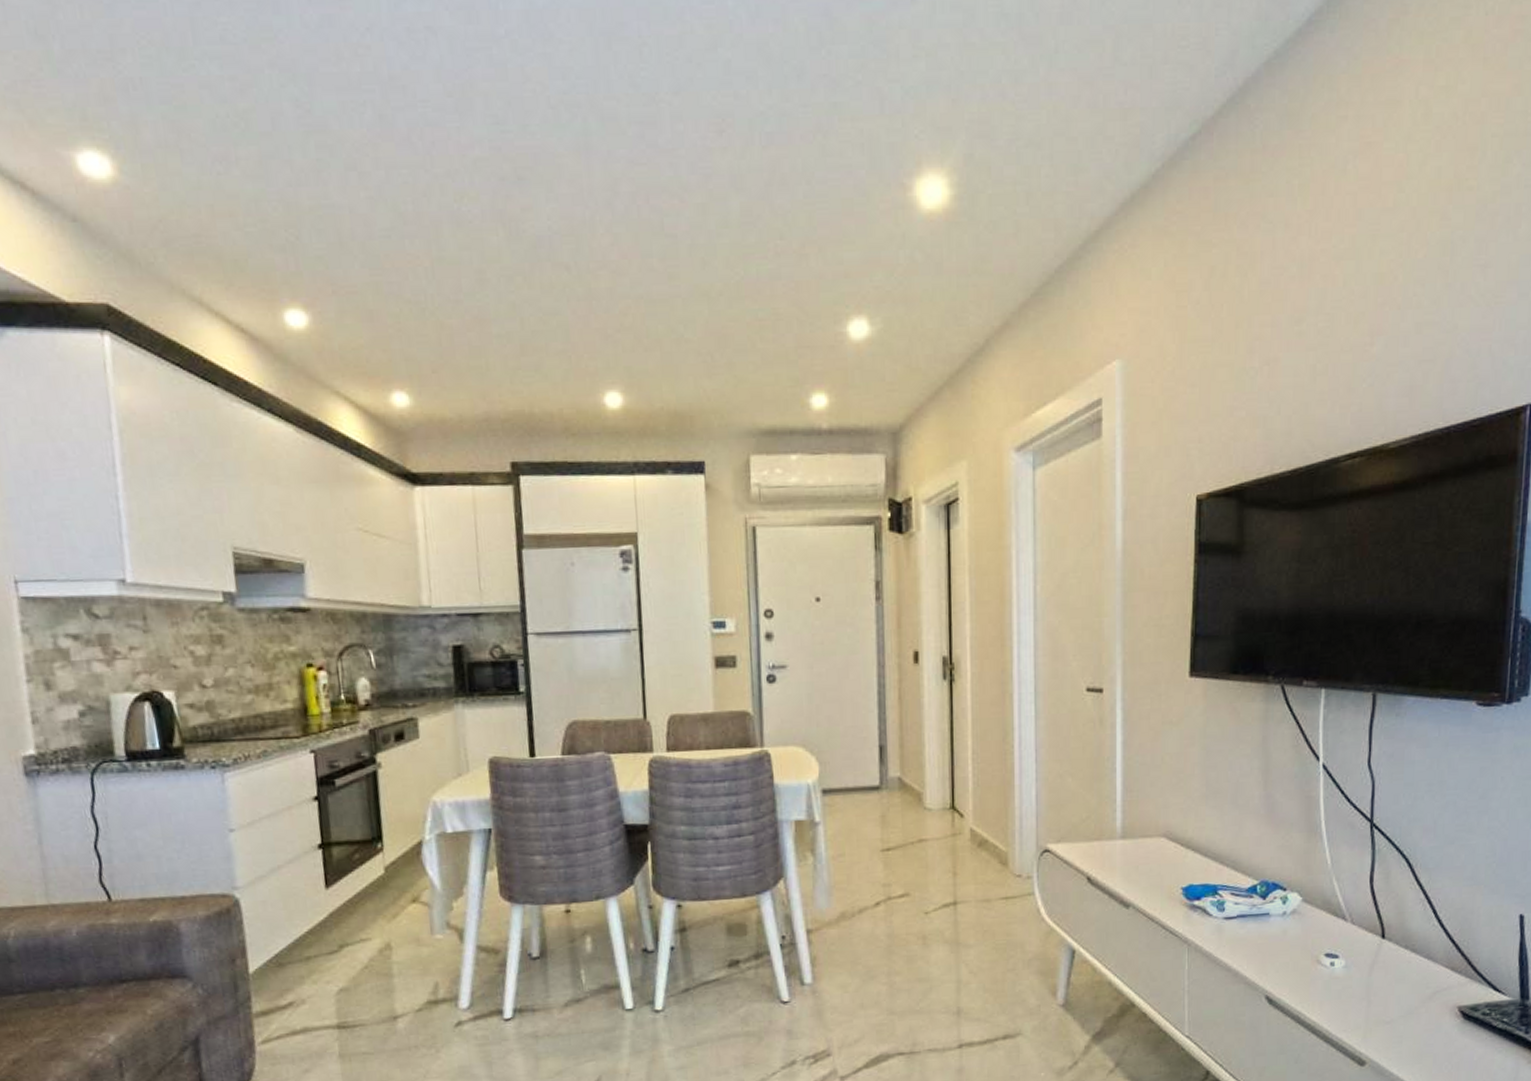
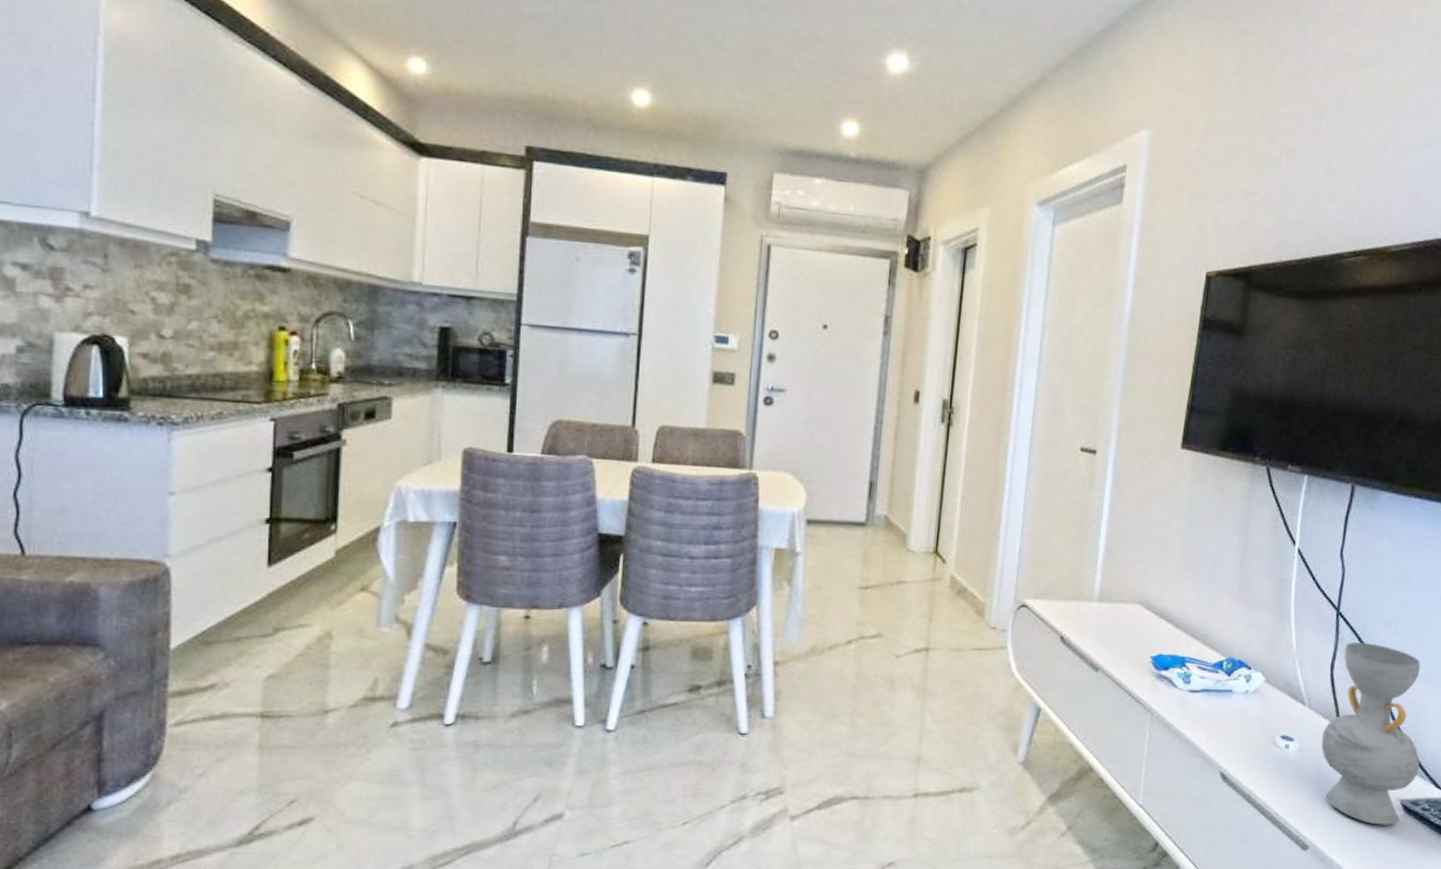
decorative vase: none [1368,851,1475,1034] -> present [1321,642,1421,825]

